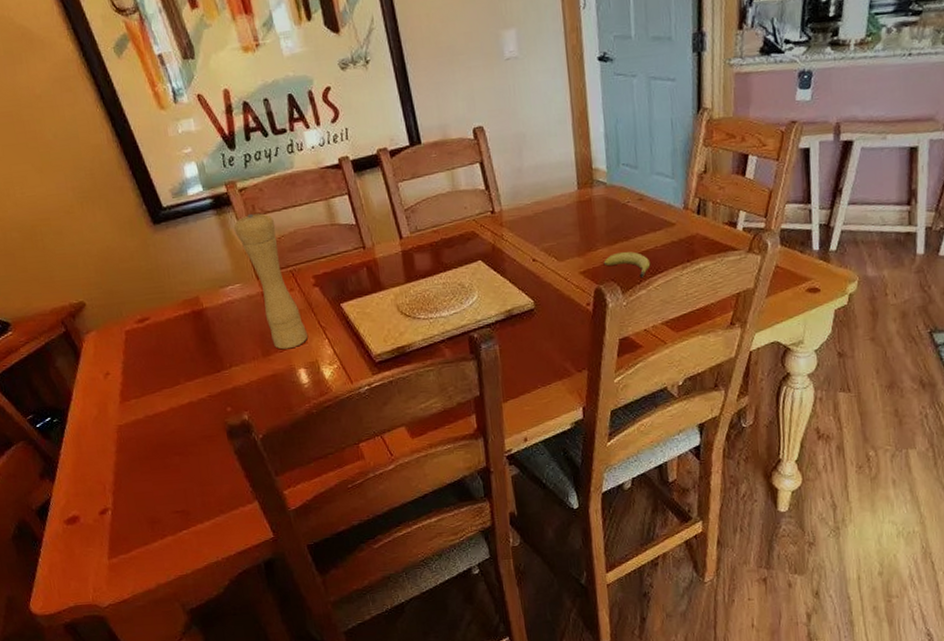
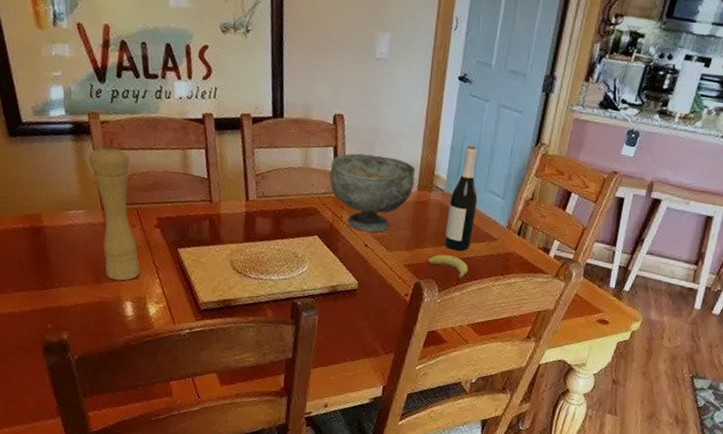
decorative bowl: none [480,160,573,246] -> present [329,153,416,232]
wine bottle: none [614,128,648,246] -> present [444,145,478,252]

